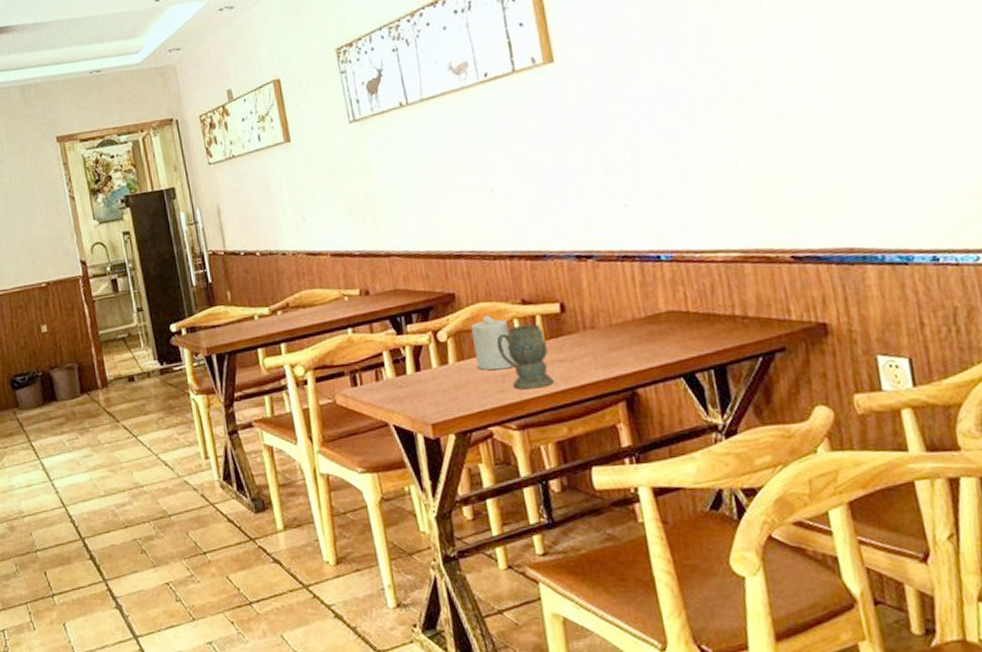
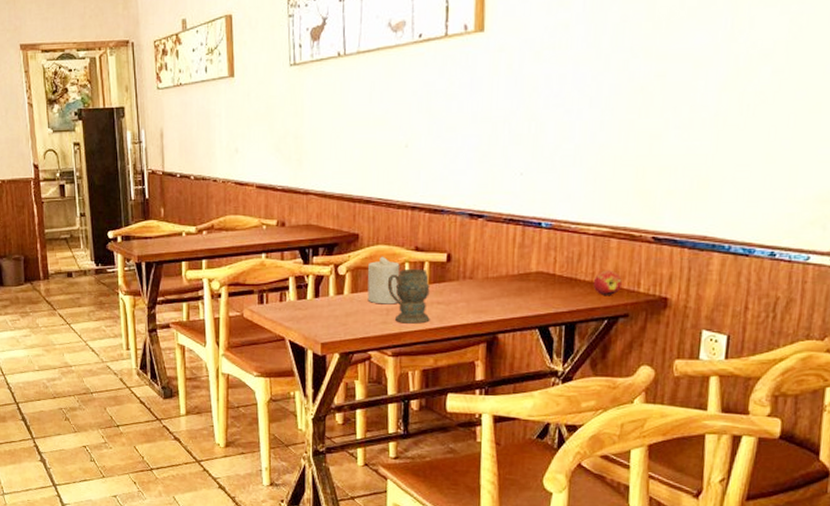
apple: none [734,299,769,329] -> present [593,270,622,295]

